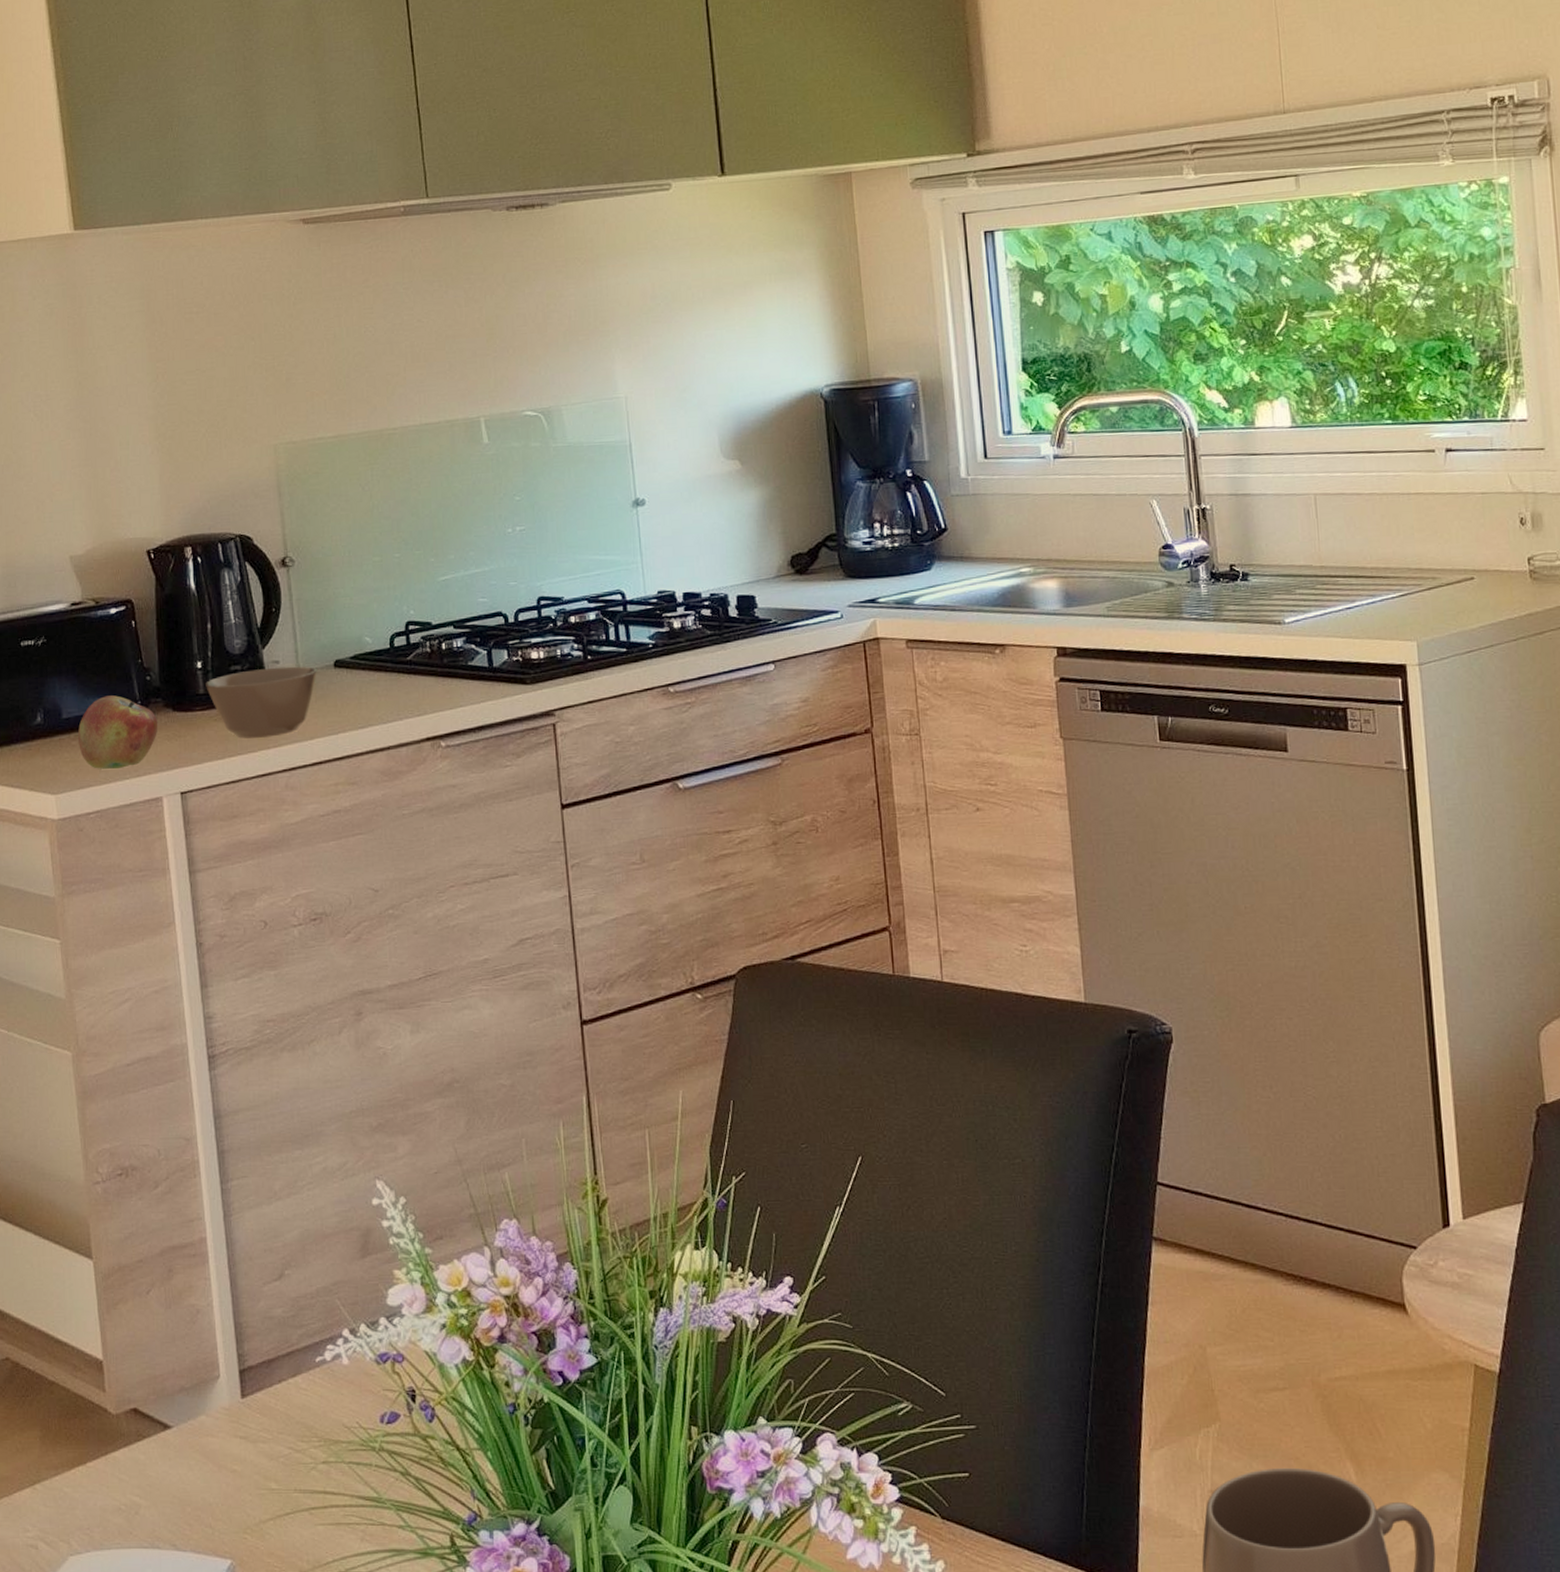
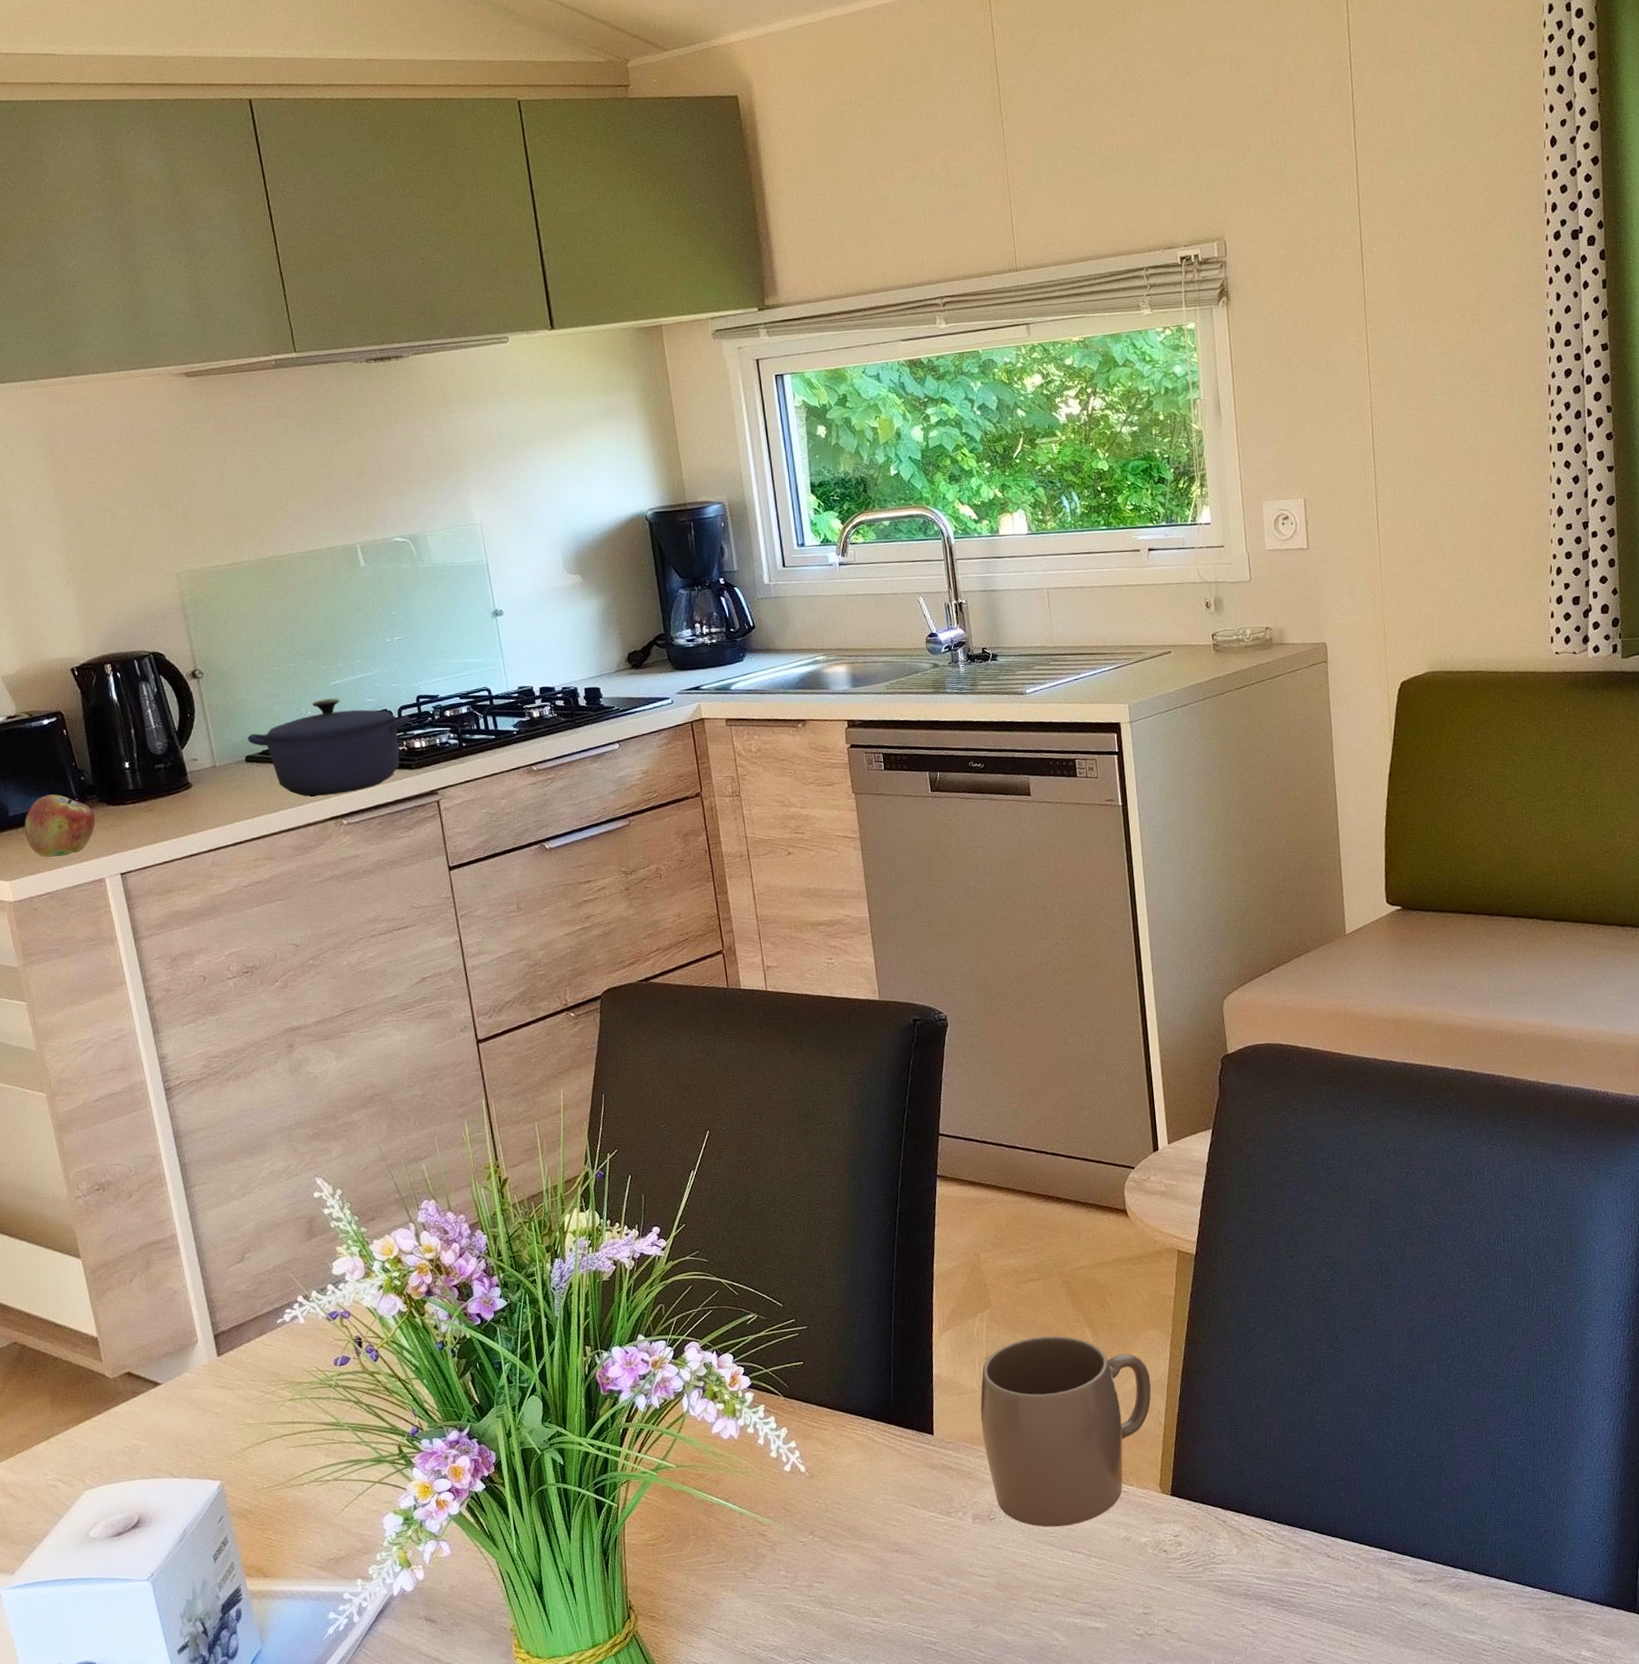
bowl: present [204,666,317,739] -> none [133,762,231,826]
cooking pot: none [339,596,528,712] -> present [247,698,410,797]

